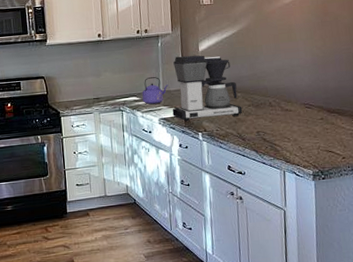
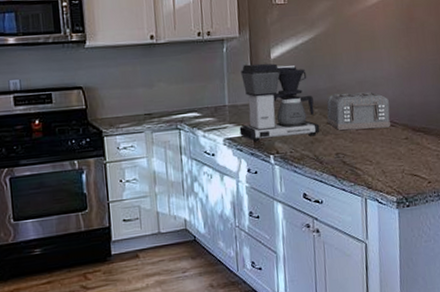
kettle: present [142,76,168,105] -> none [203,88,235,122]
toaster: none [248,78,308,112] -> present [326,91,391,131]

